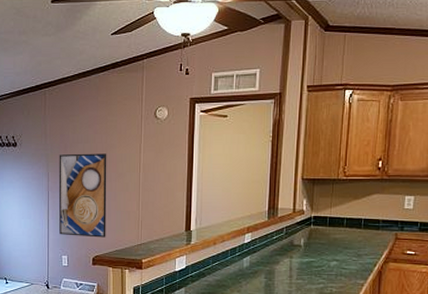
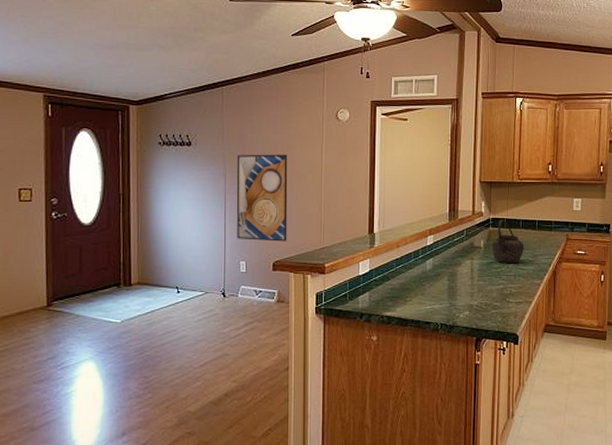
kettle: none [312,218,348,262] -> present [491,220,524,263]

